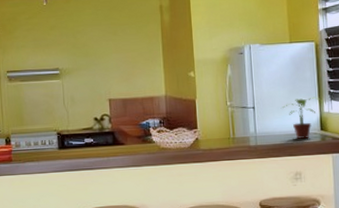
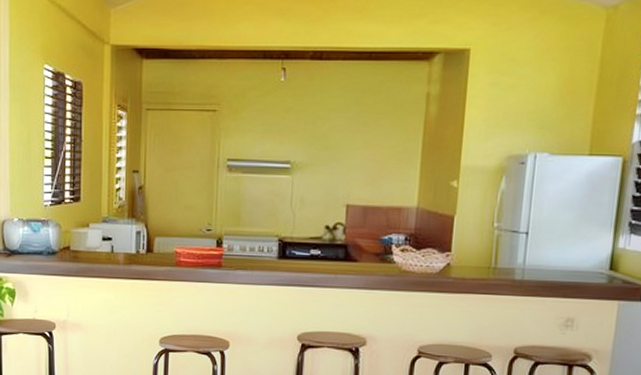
potted plant: present [283,96,323,140] -> none [565,227,619,279]

